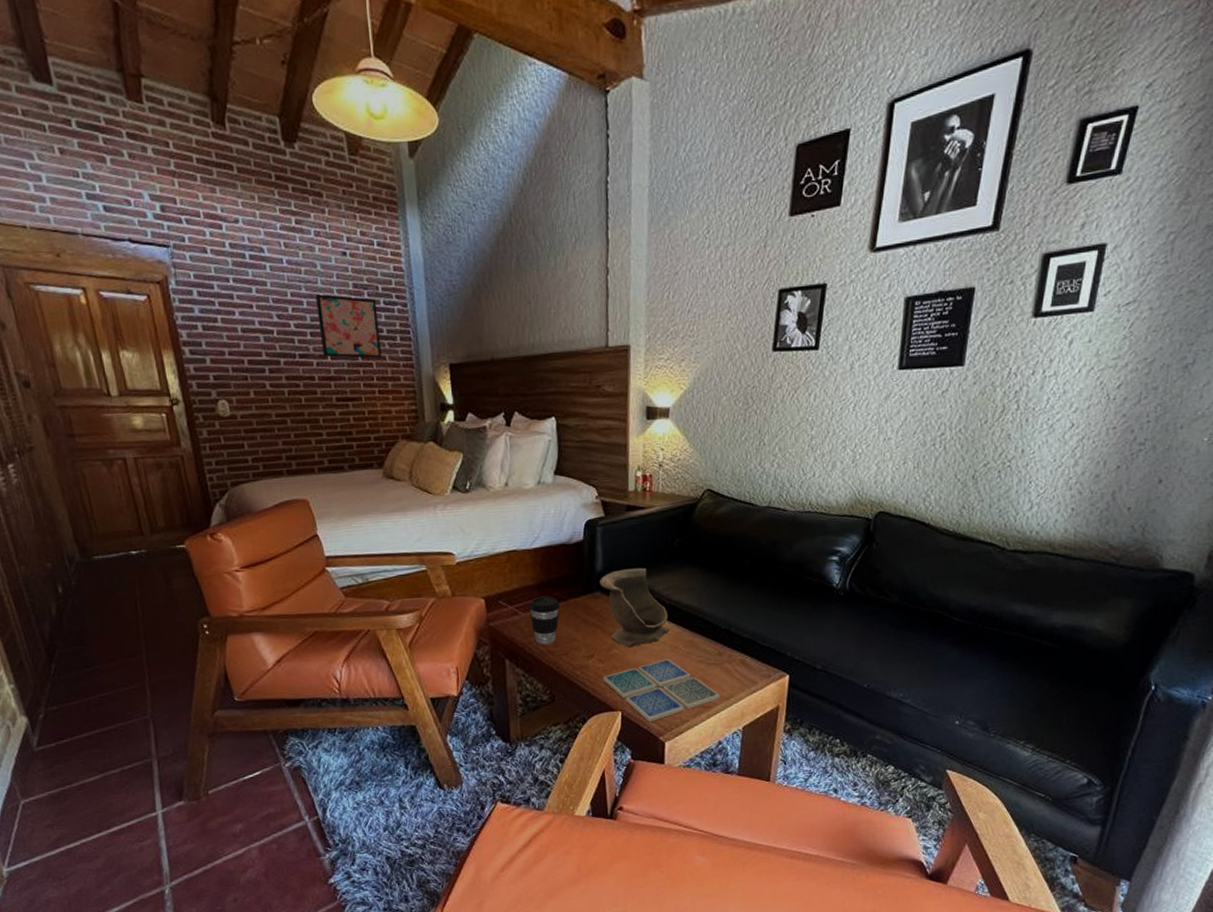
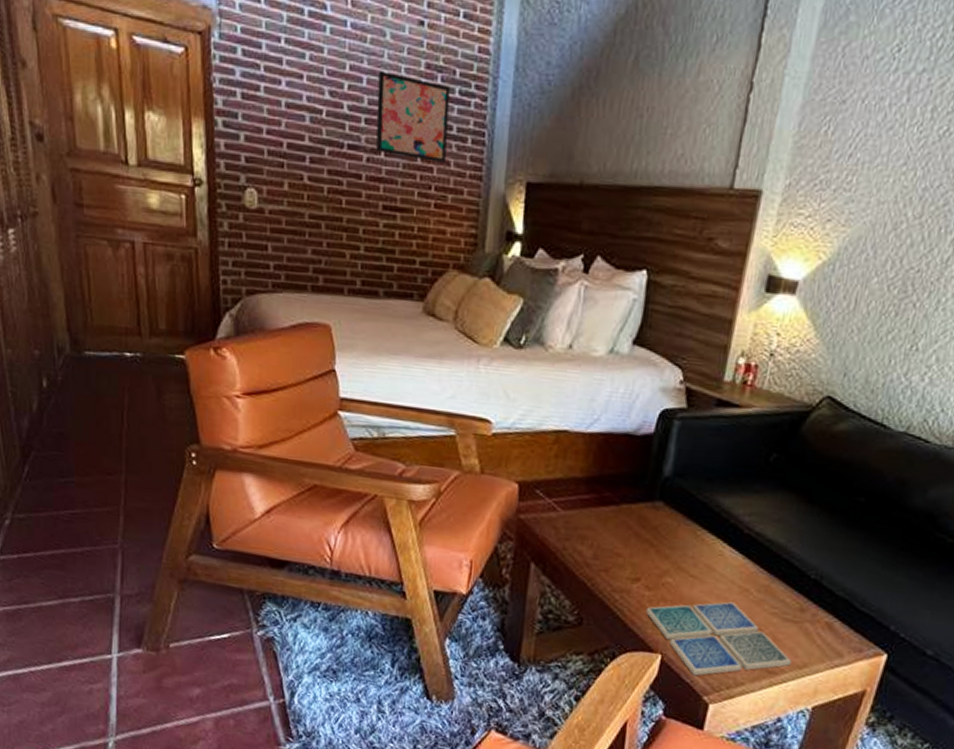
coffee cup: present [528,596,561,645] -> none [570,493,610,555]
decorative bowl: present [600,567,669,648] -> none [665,479,745,579]

